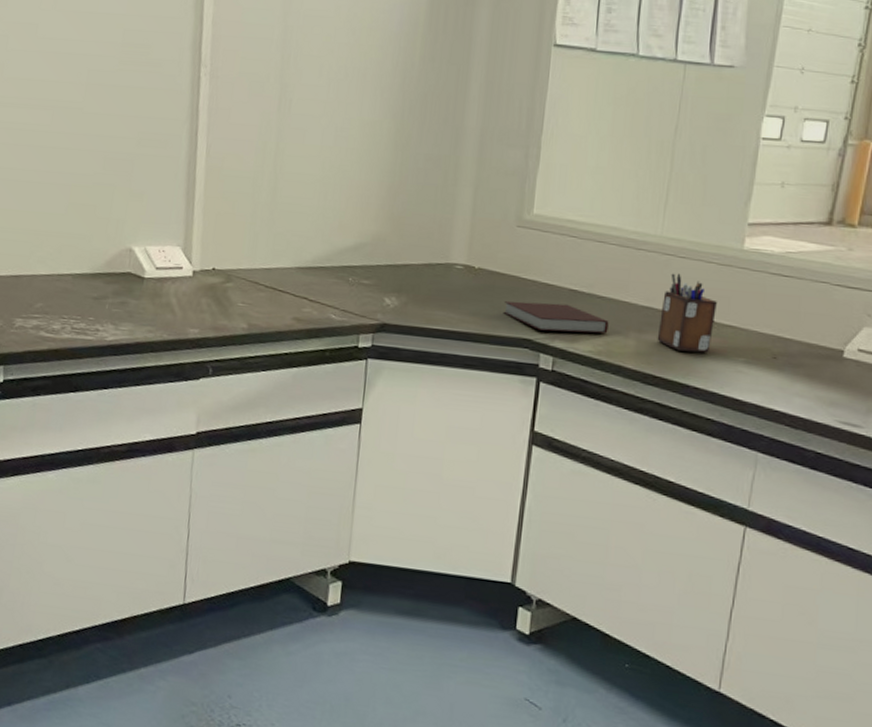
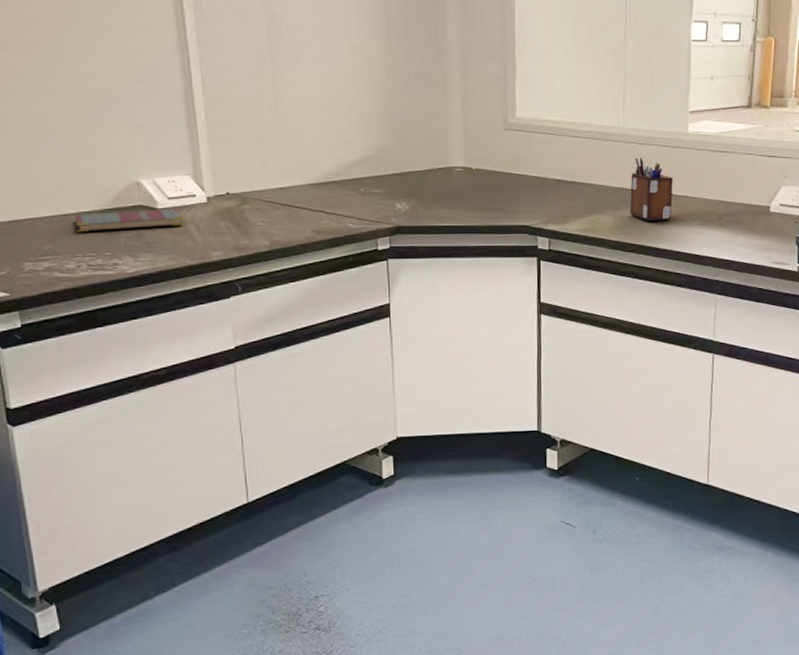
binder: none [67,275,167,298] -> present [75,209,184,233]
notebook: present [504,301,609,334] -> none [502,192,591,217]

